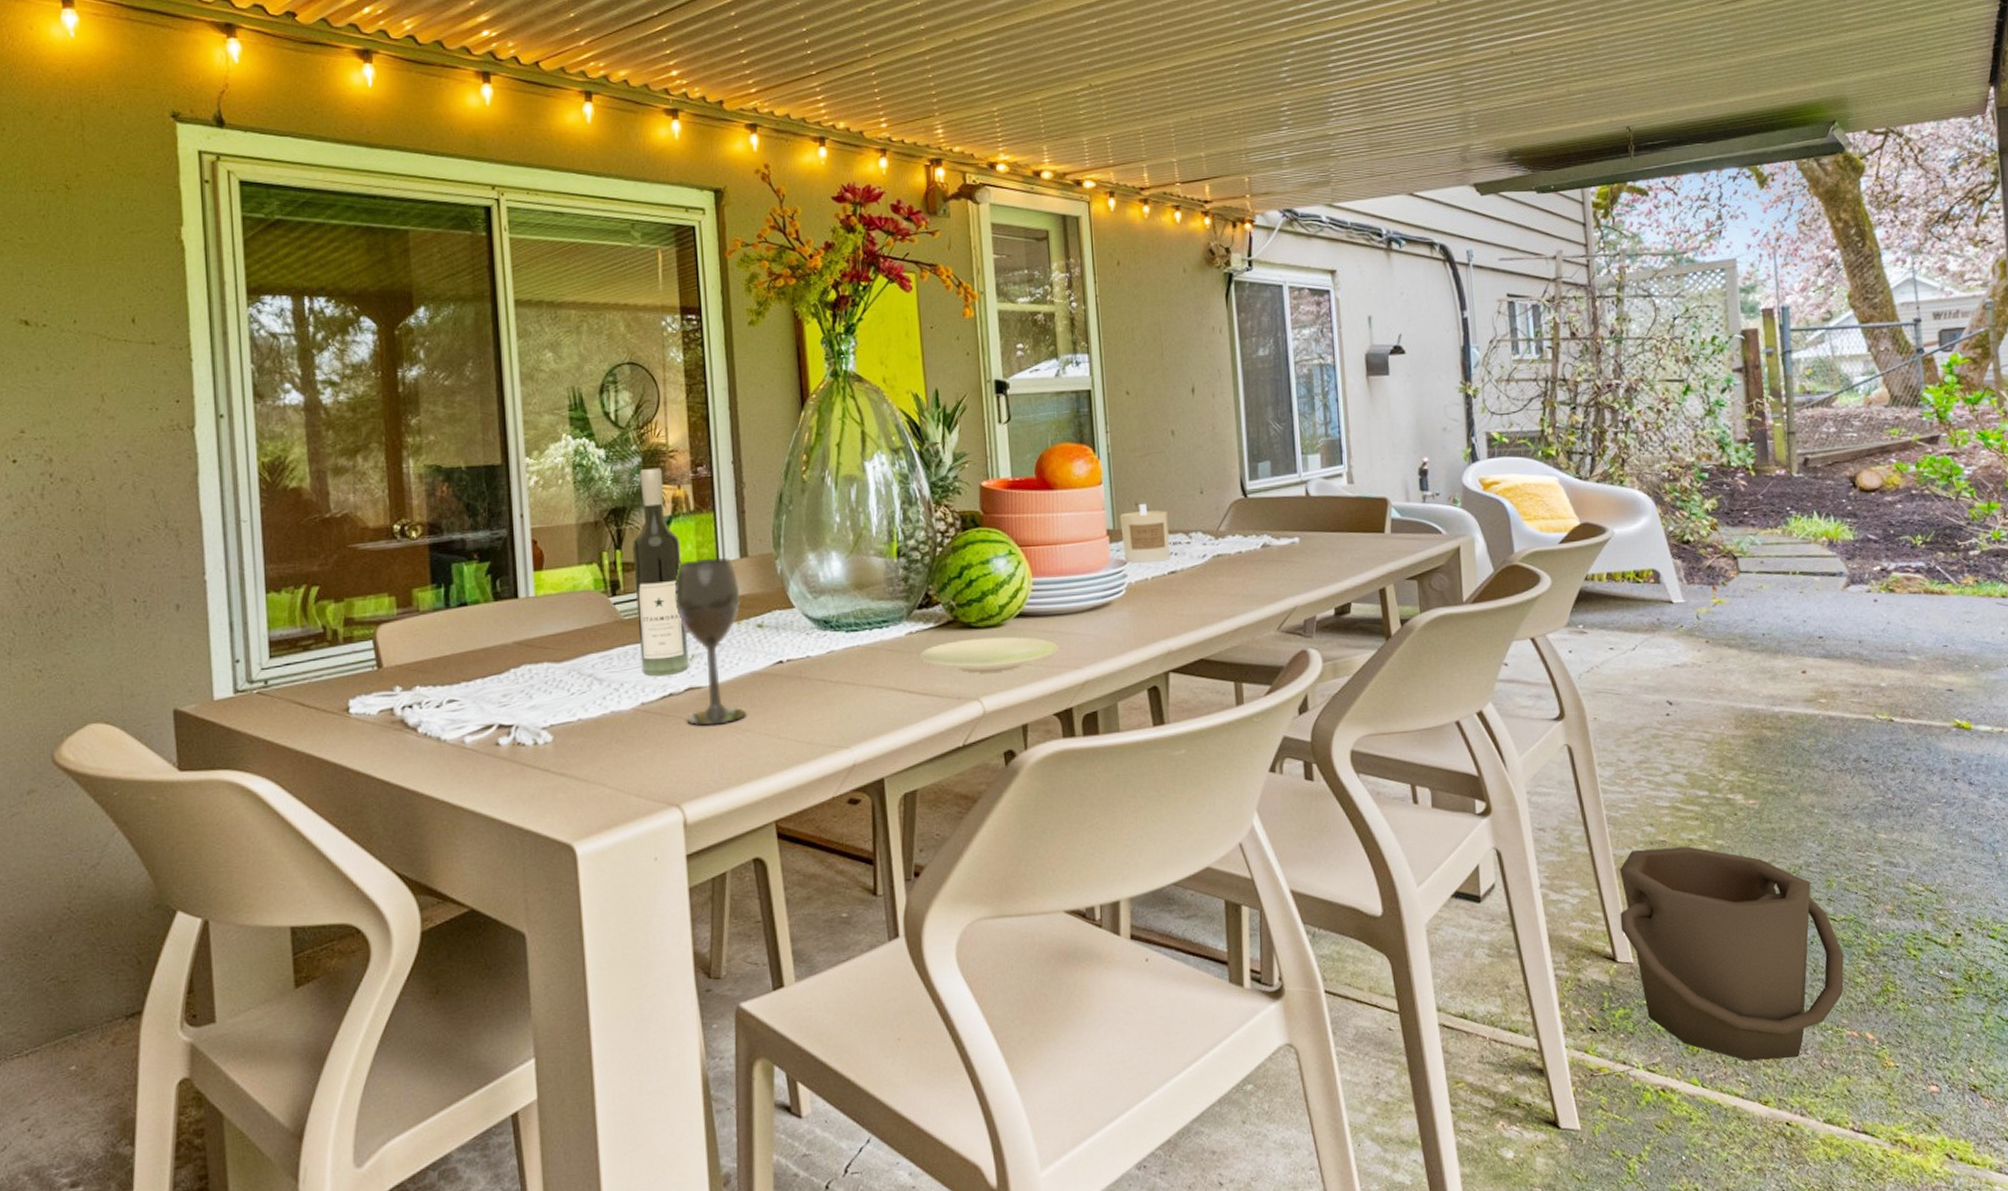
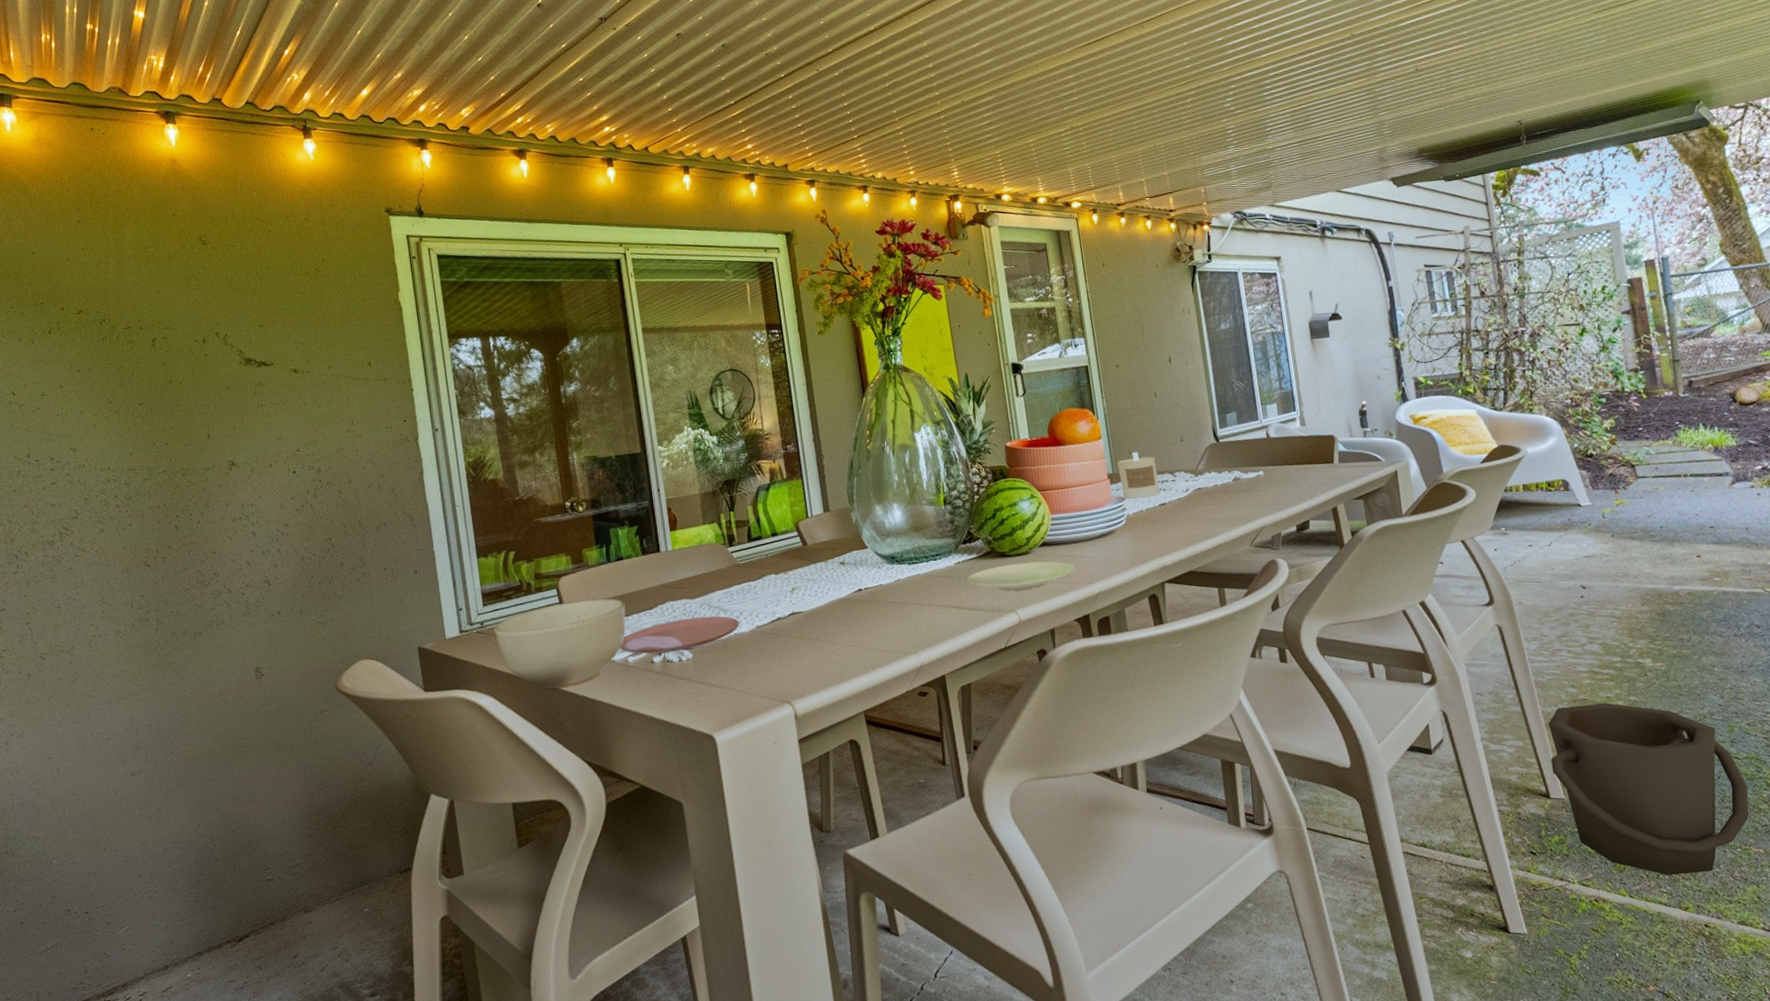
bowl: none [282,655,466,775] -> present [493,597,626,689]
plate: none [454,686,618,734] -> present [619,616,739,654]
bottle: present [633,467,689,677] -> none [742,447,791,607]
wine glass: present [674,558,746,726] -> none [775,513,836,641]

